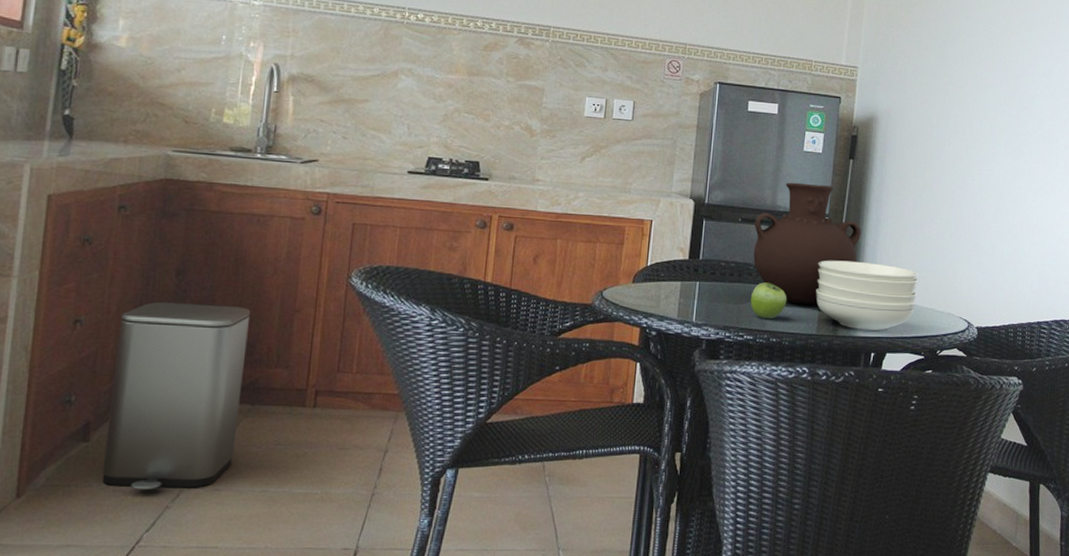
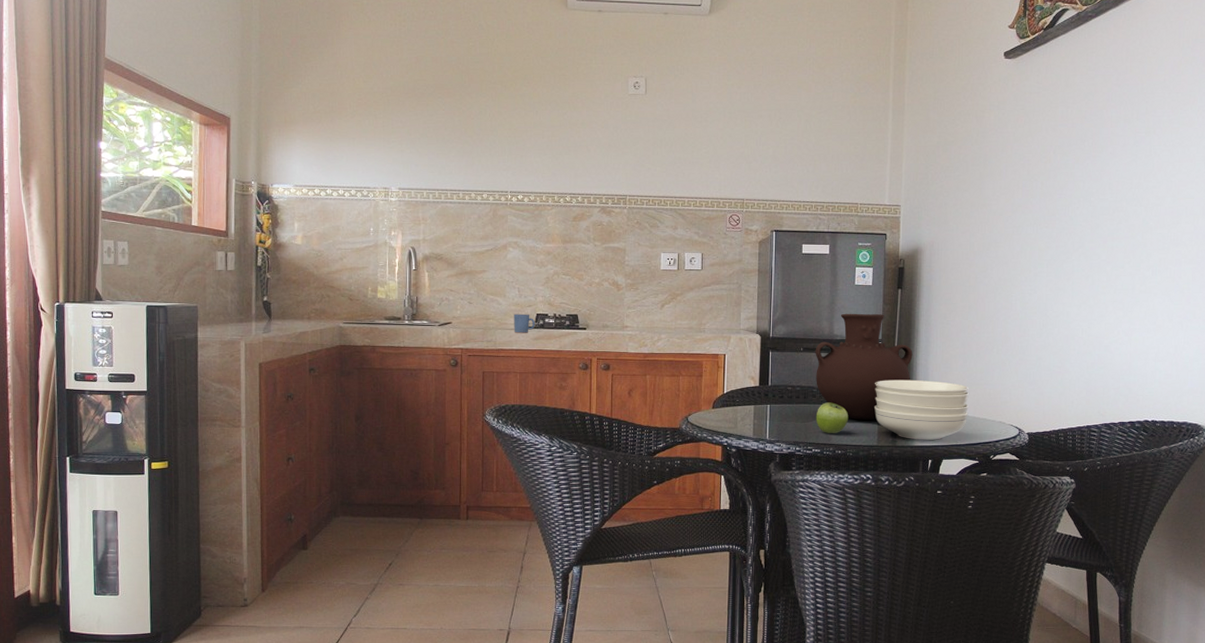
pedal bin: present [101,301,251,489] -> none [318,441,413,585]
mug: none [398,155,426,181] -> present [514,314,536,334]

